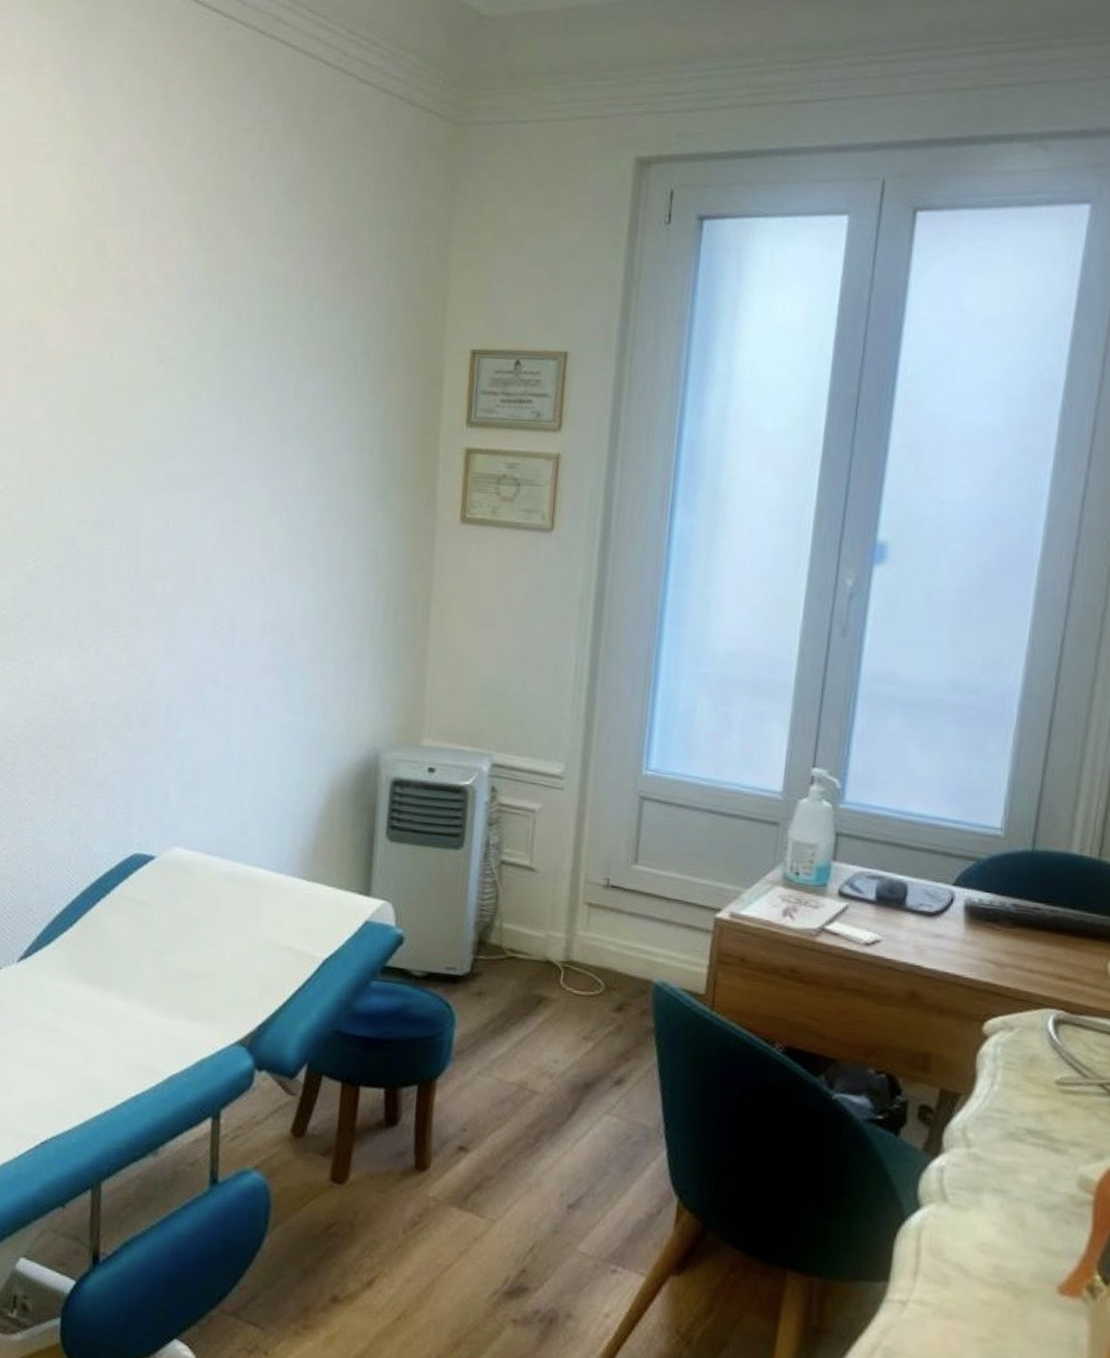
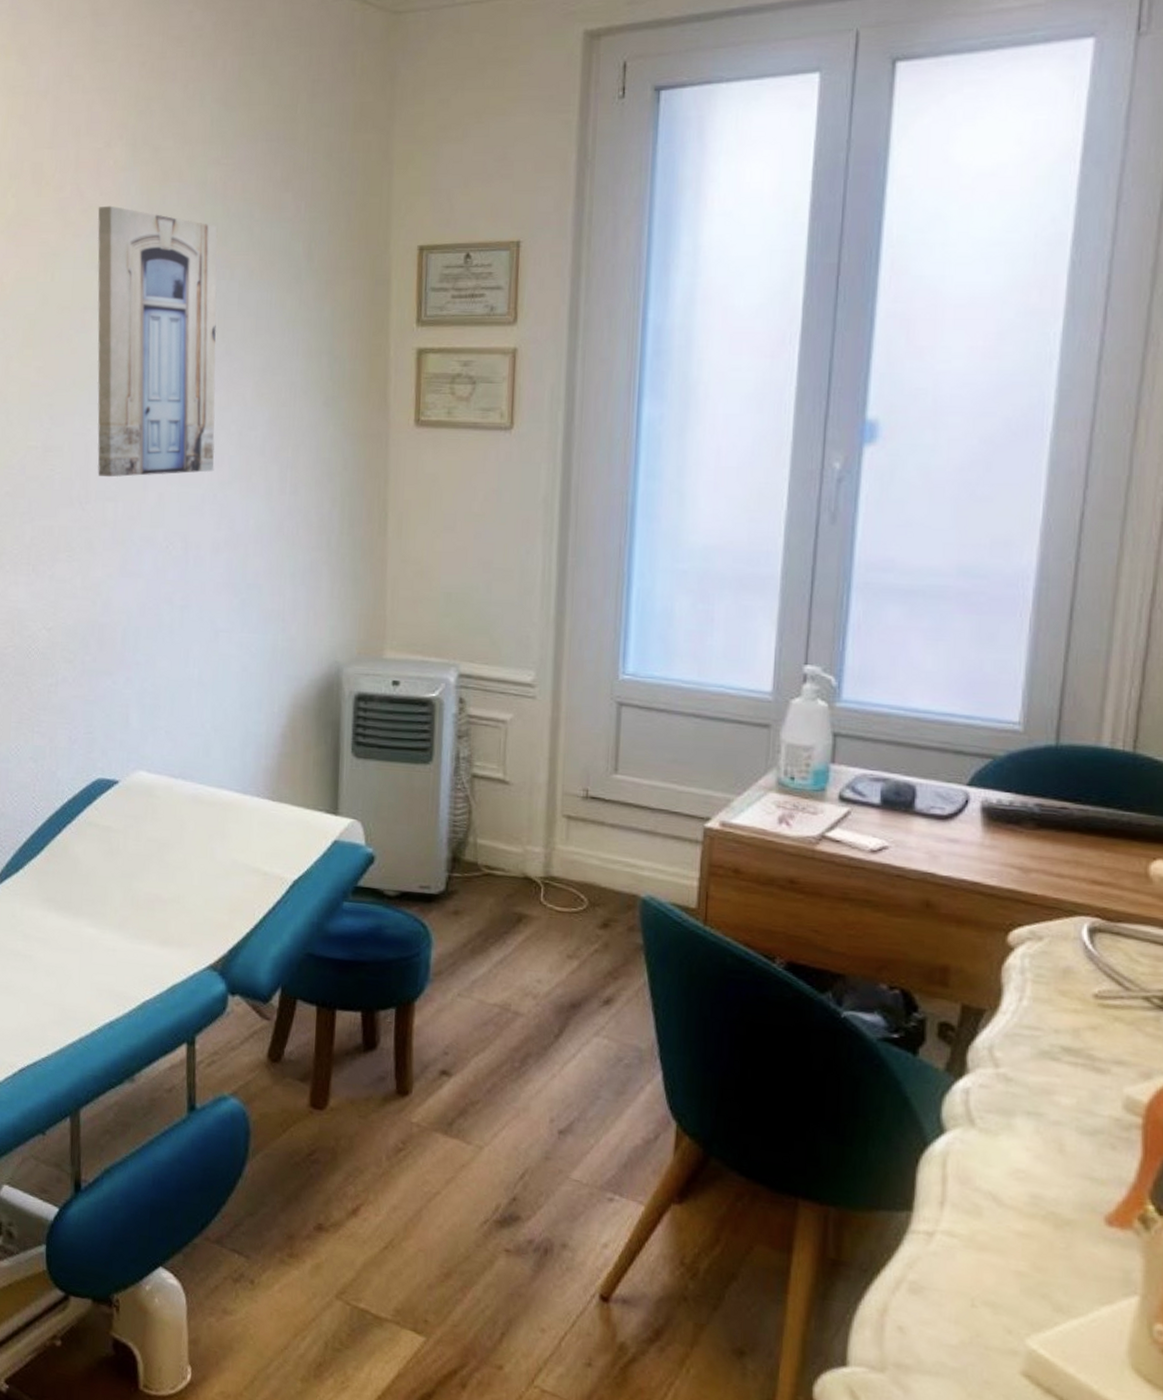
wall art: none [148,288,278,557] -> present [97,205,218,478]

